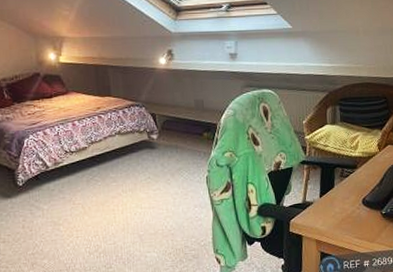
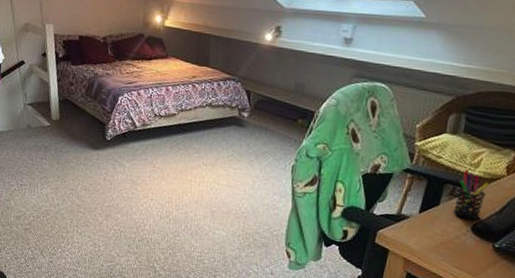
pen holder: none [345,153,369,195] -> present [453,169,490,220]

